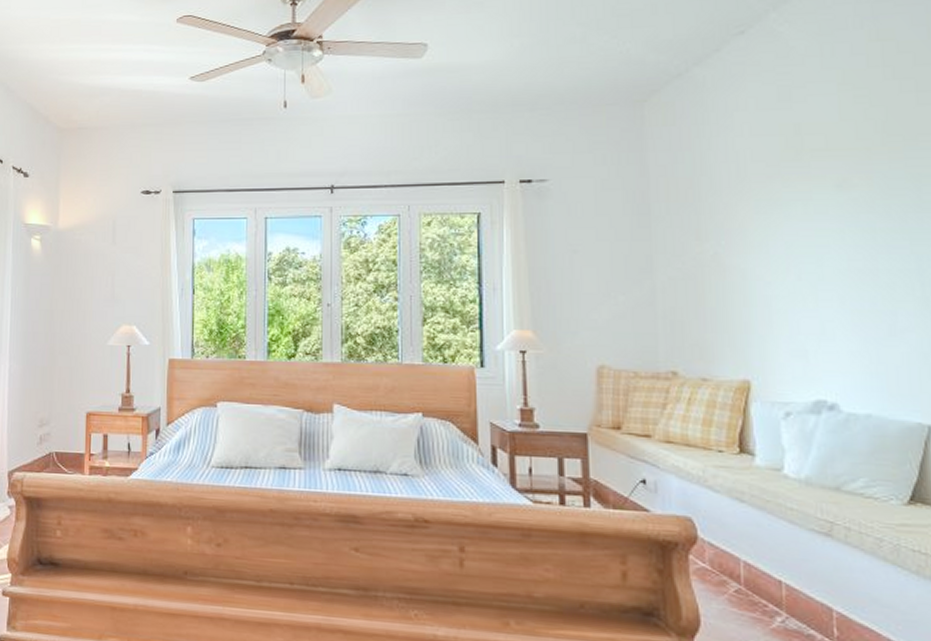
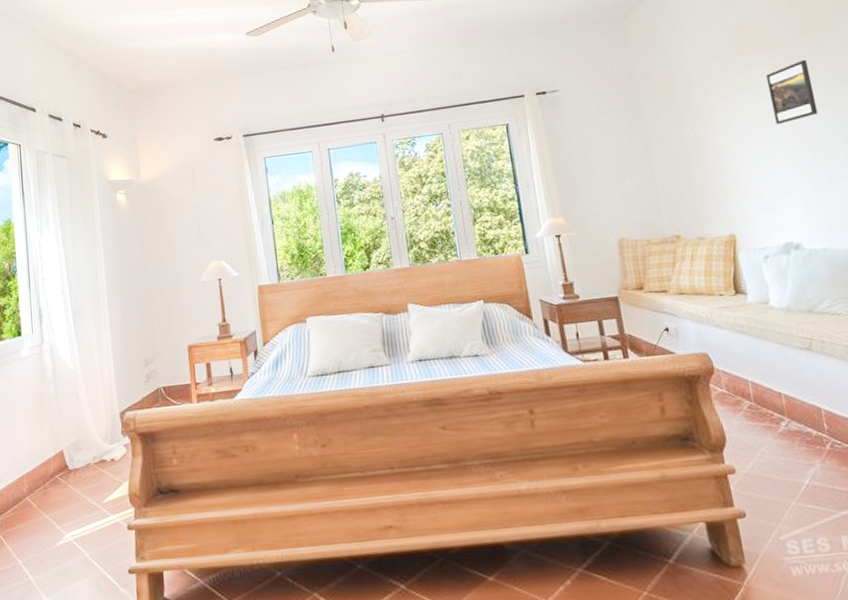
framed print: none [822,175,888,253] -> present [765,59,818,125]

